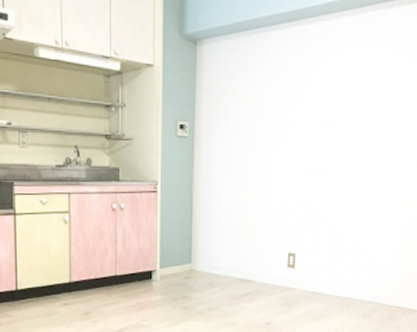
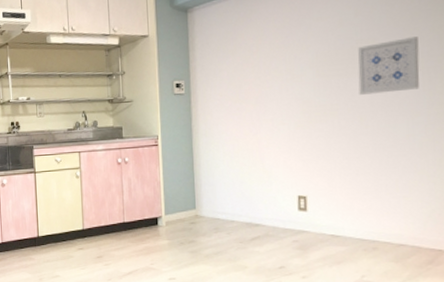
wall art: none [350,103,403,156] -> present [358,36,420,95]

